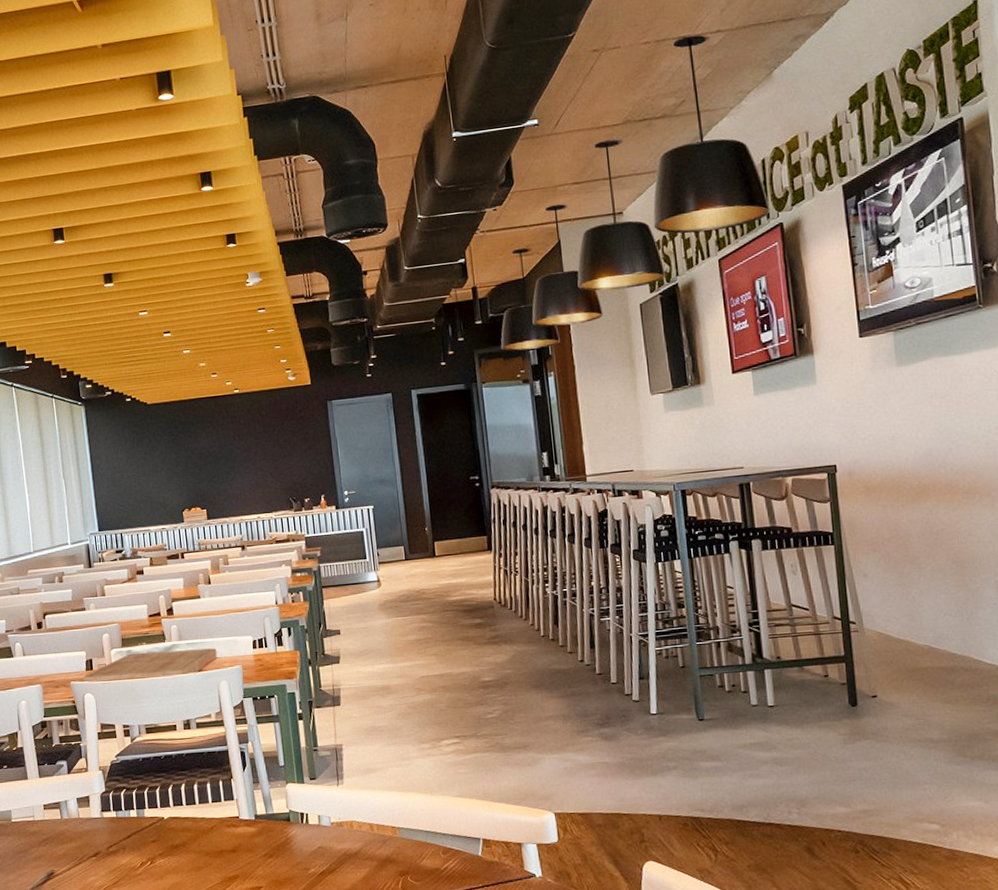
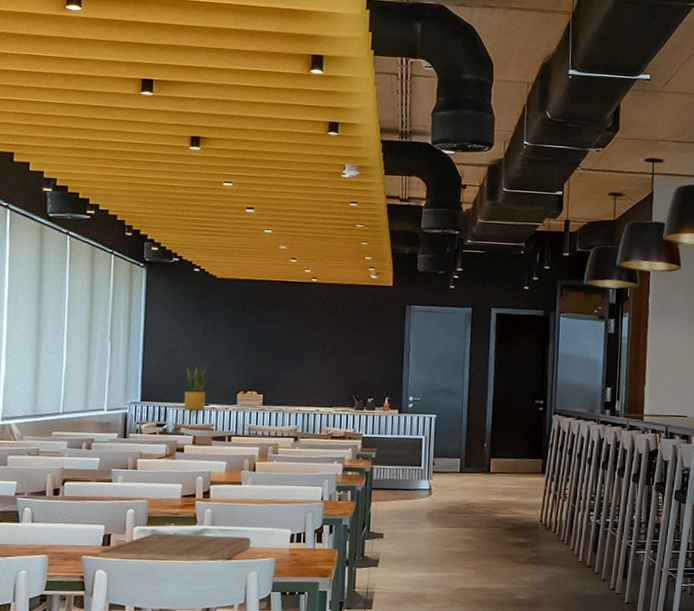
planter: none [133,490,156,534] -> present [184,365,207,411]

